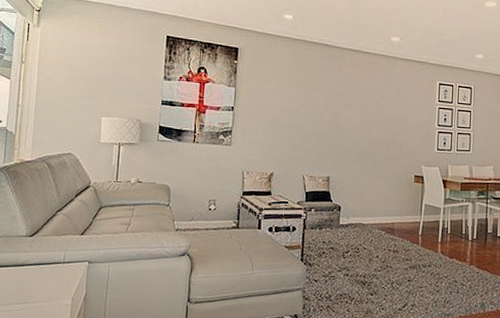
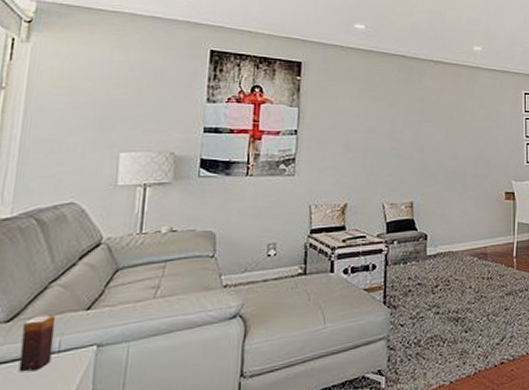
candle: none [39,234,61,274] -> present [18,315,56,373]

